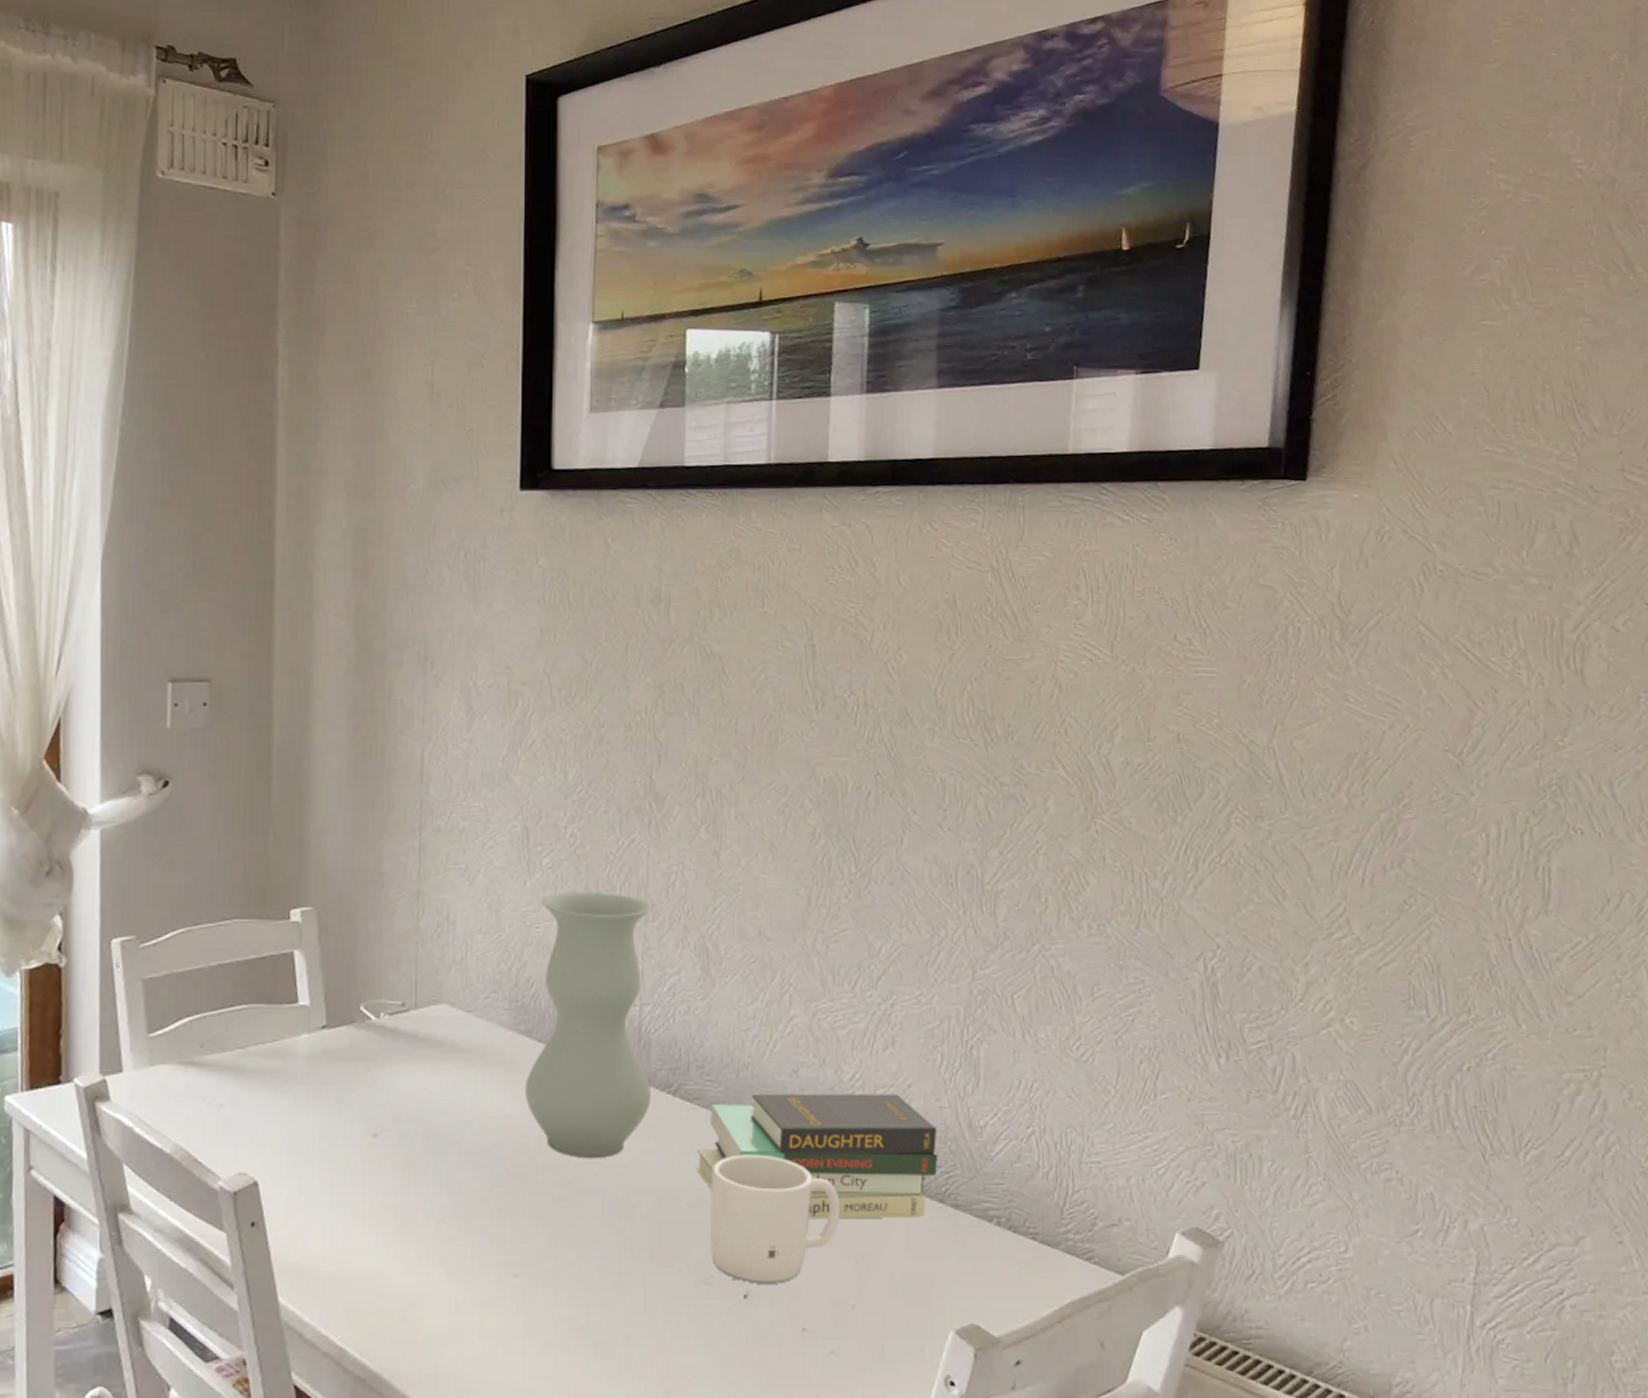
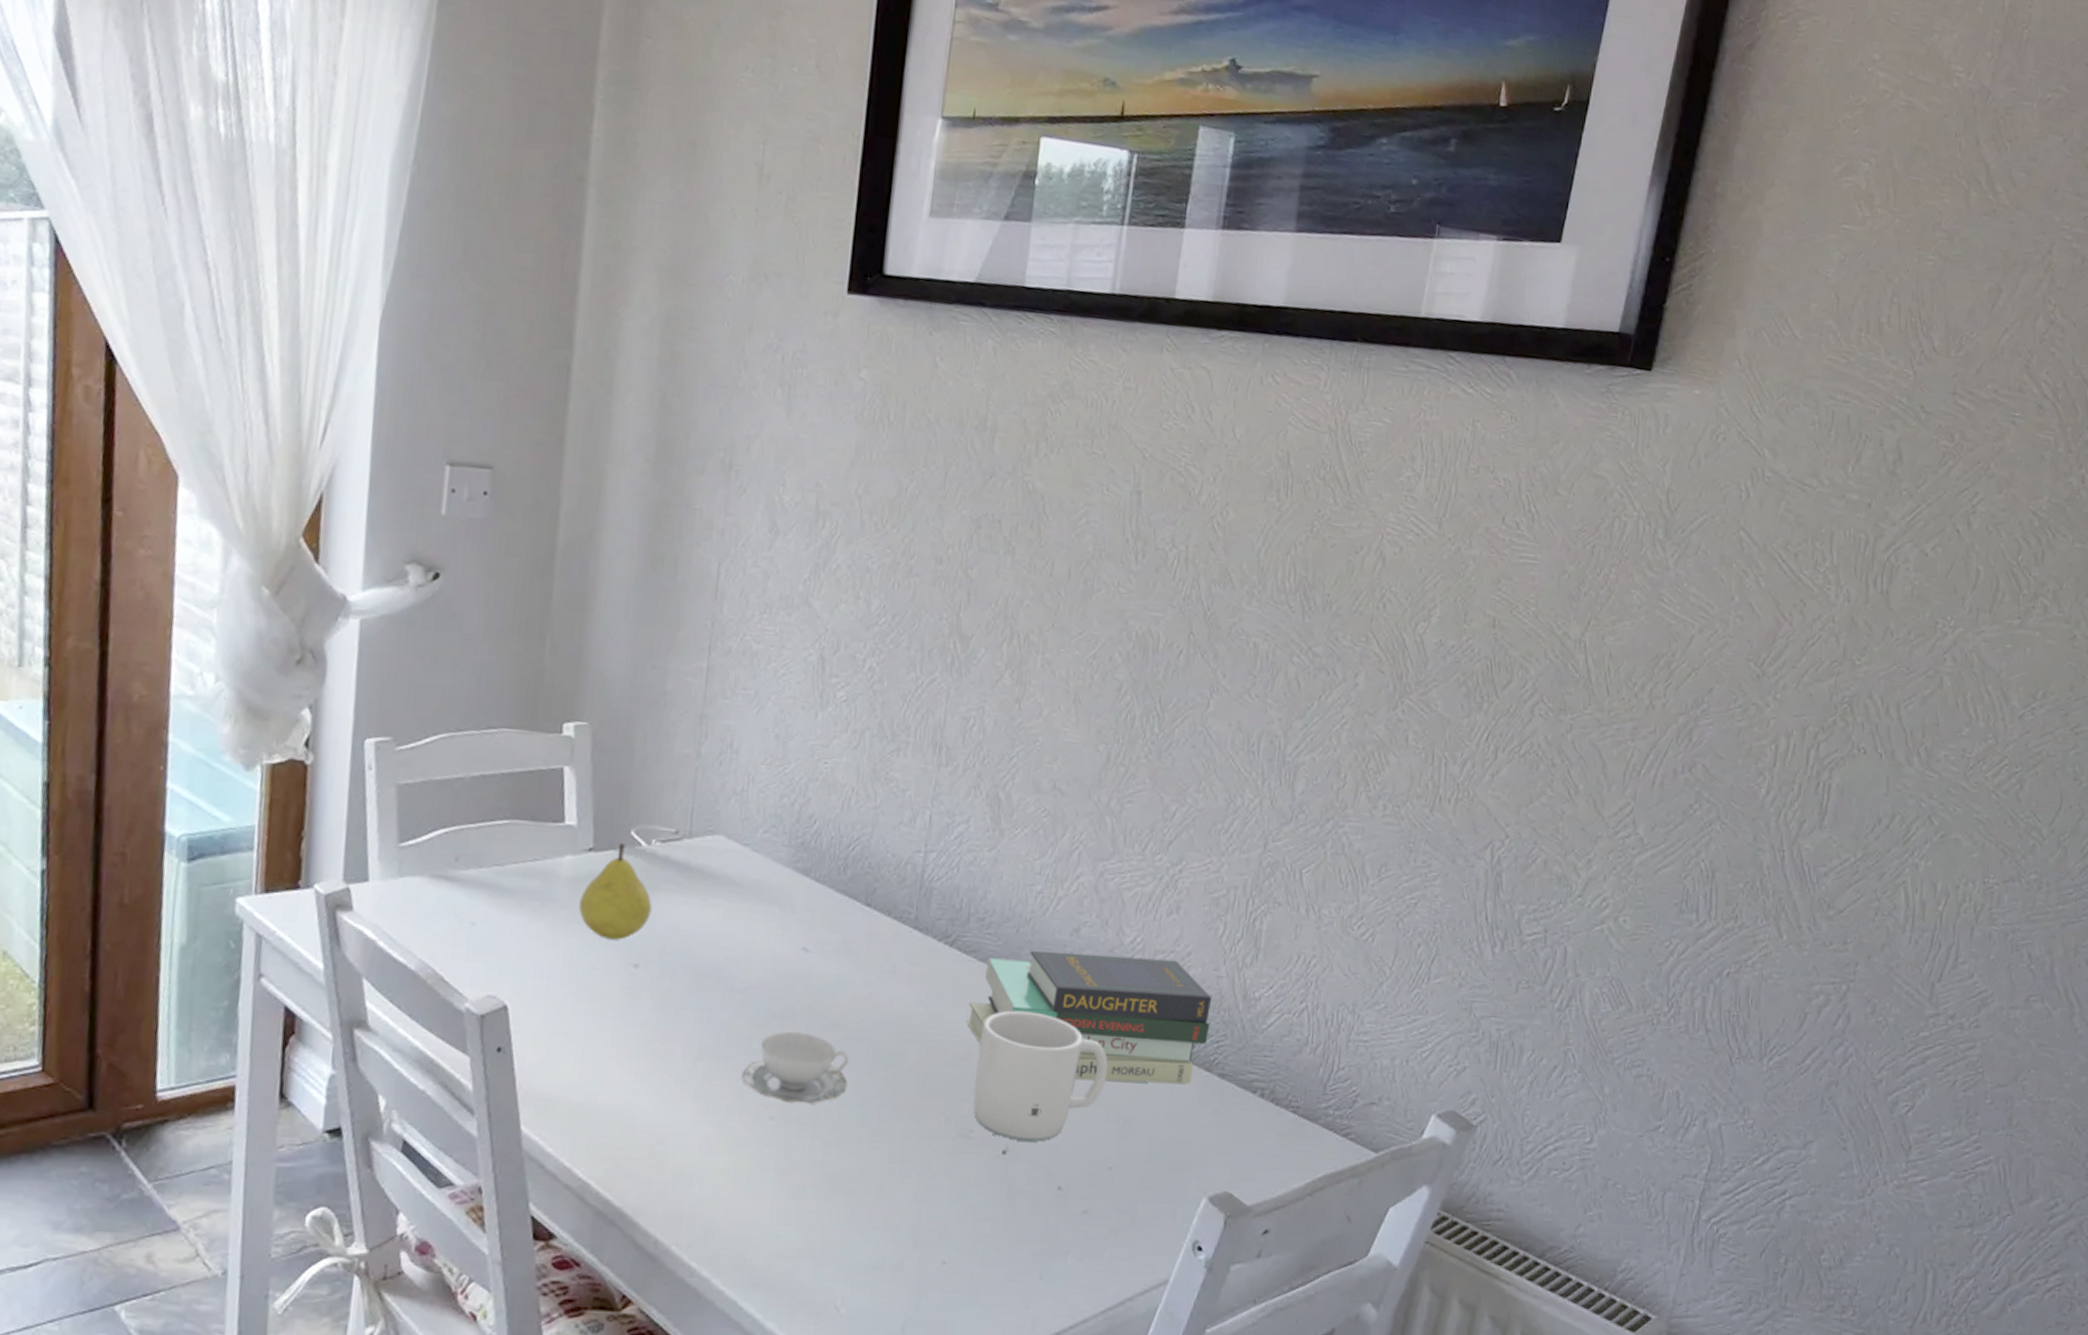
fruit: none [316,1019,385,1111] -> present [578,843,652,940]
teacup: none [484,1190,586,1259] -> present [742,1032,848,1104]
vase: present [524,892,653,1159] -> none [796,728,948,1006]

